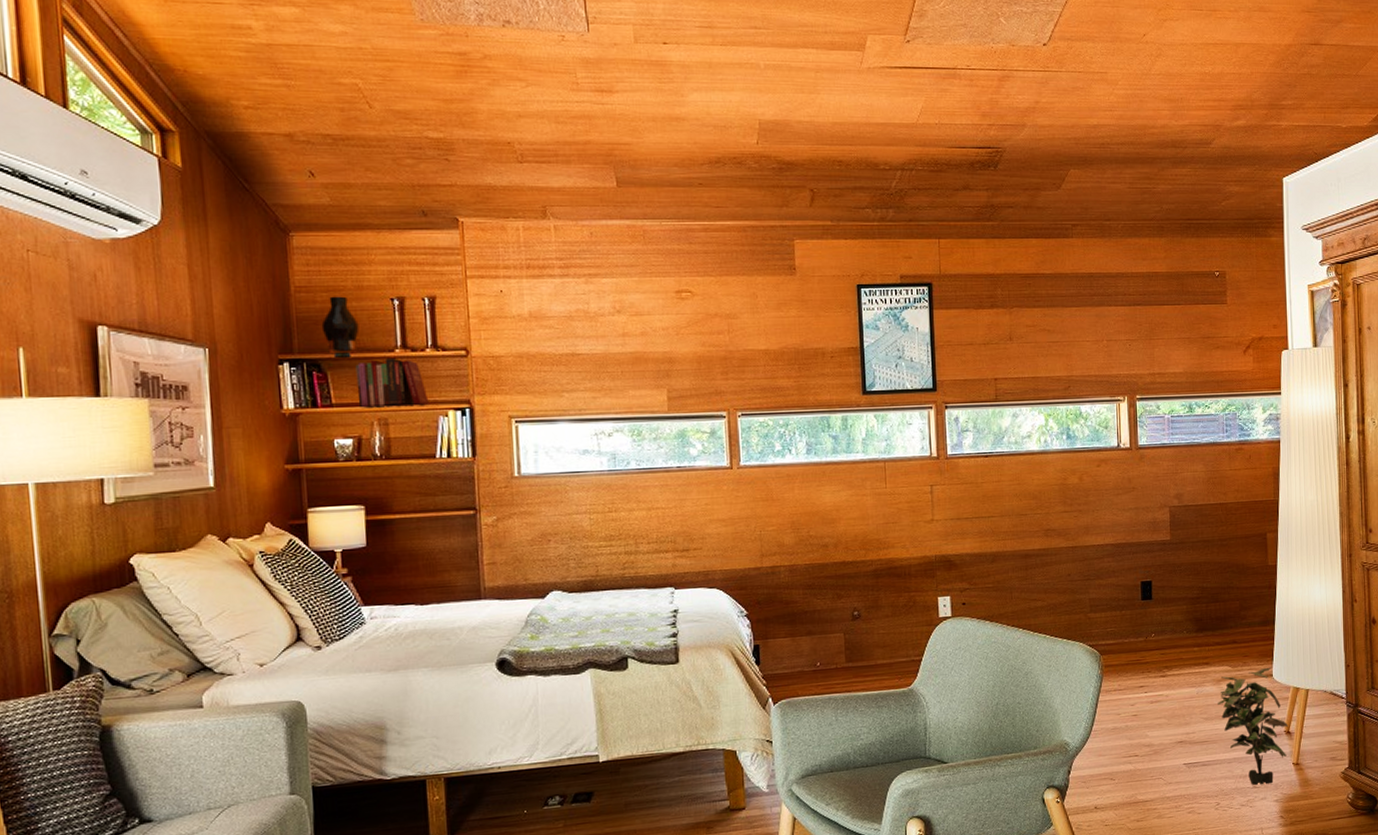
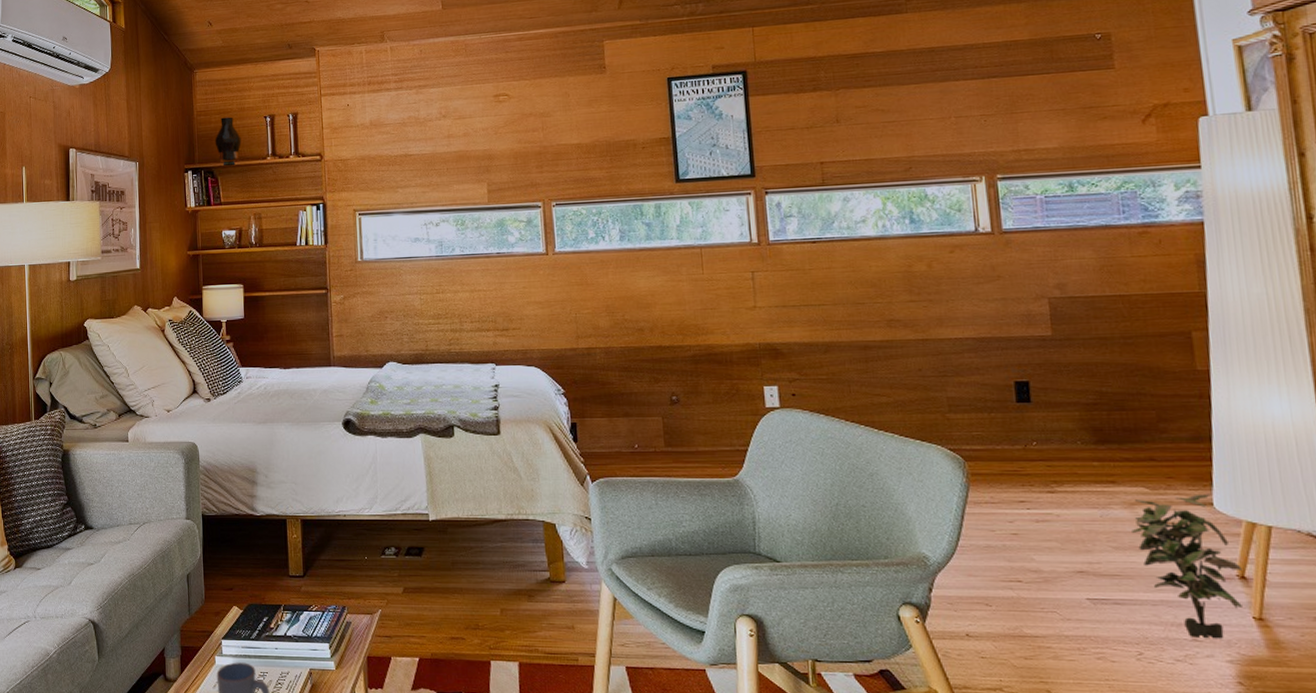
books: present [355,359,429,409] -> none [238,165,292,206]

